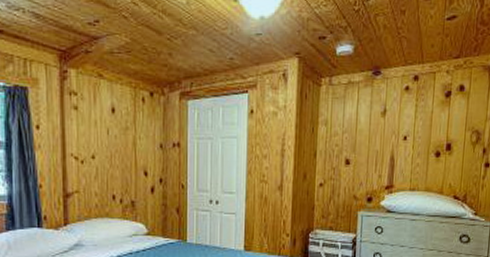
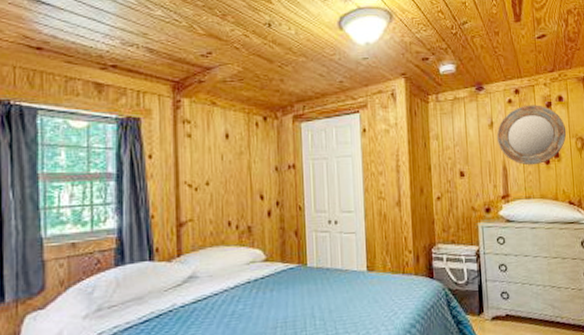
home mirror: none [388,93,463,157] -> present [496,105,567,166]

